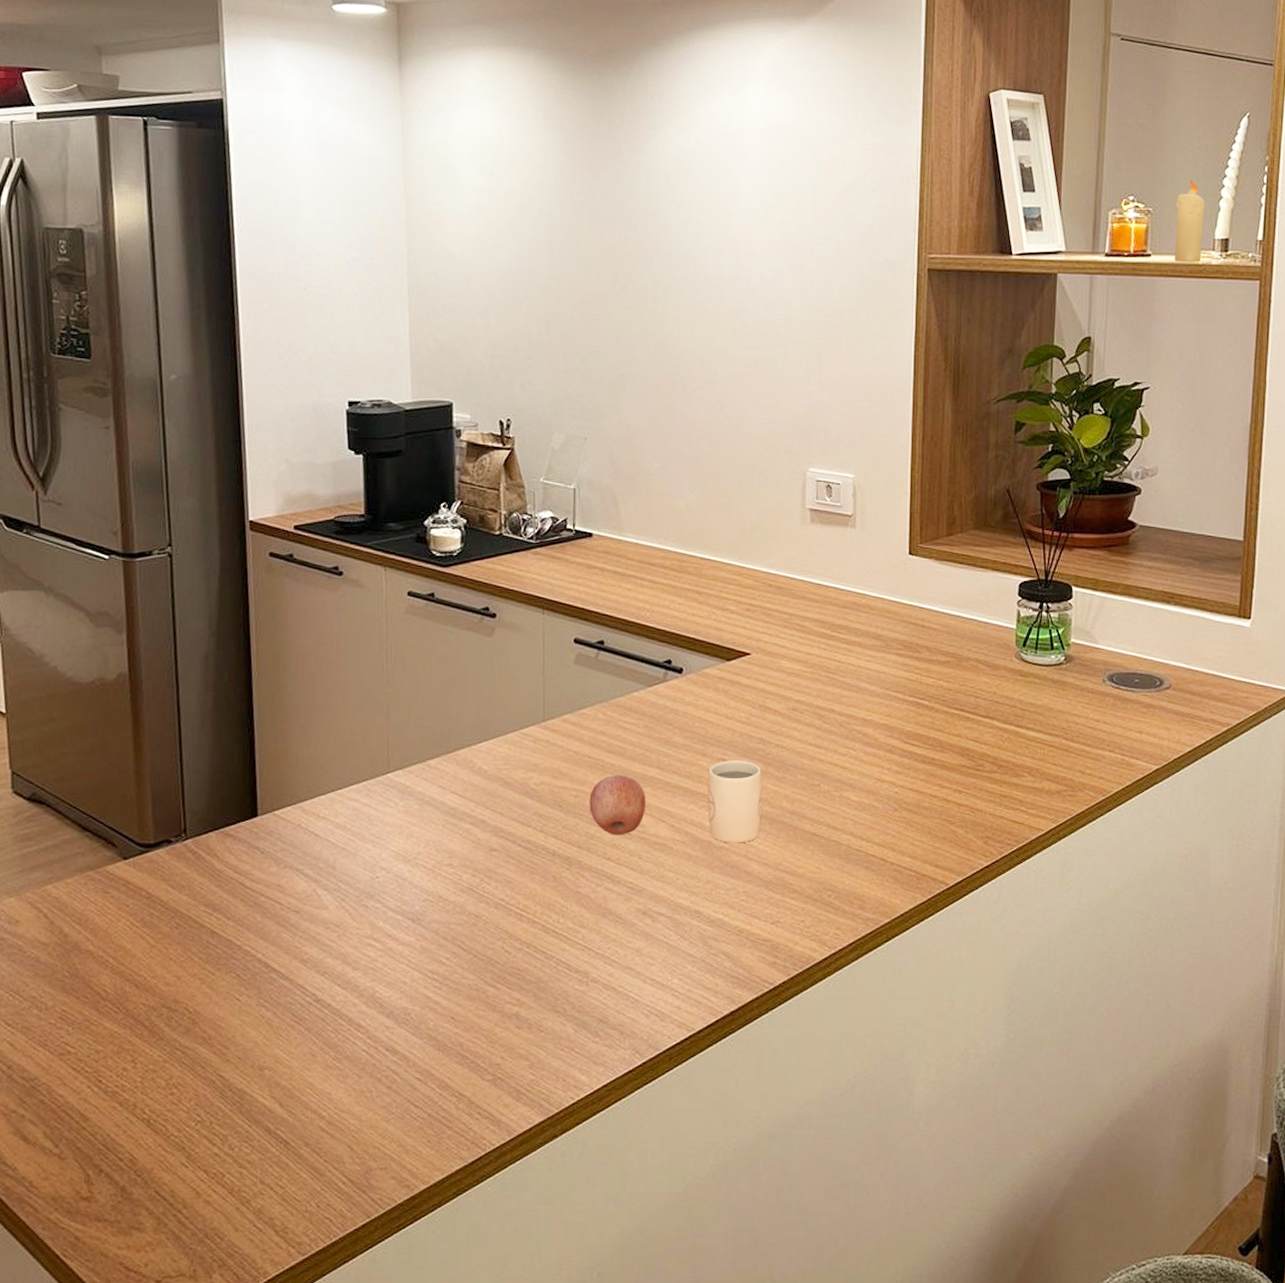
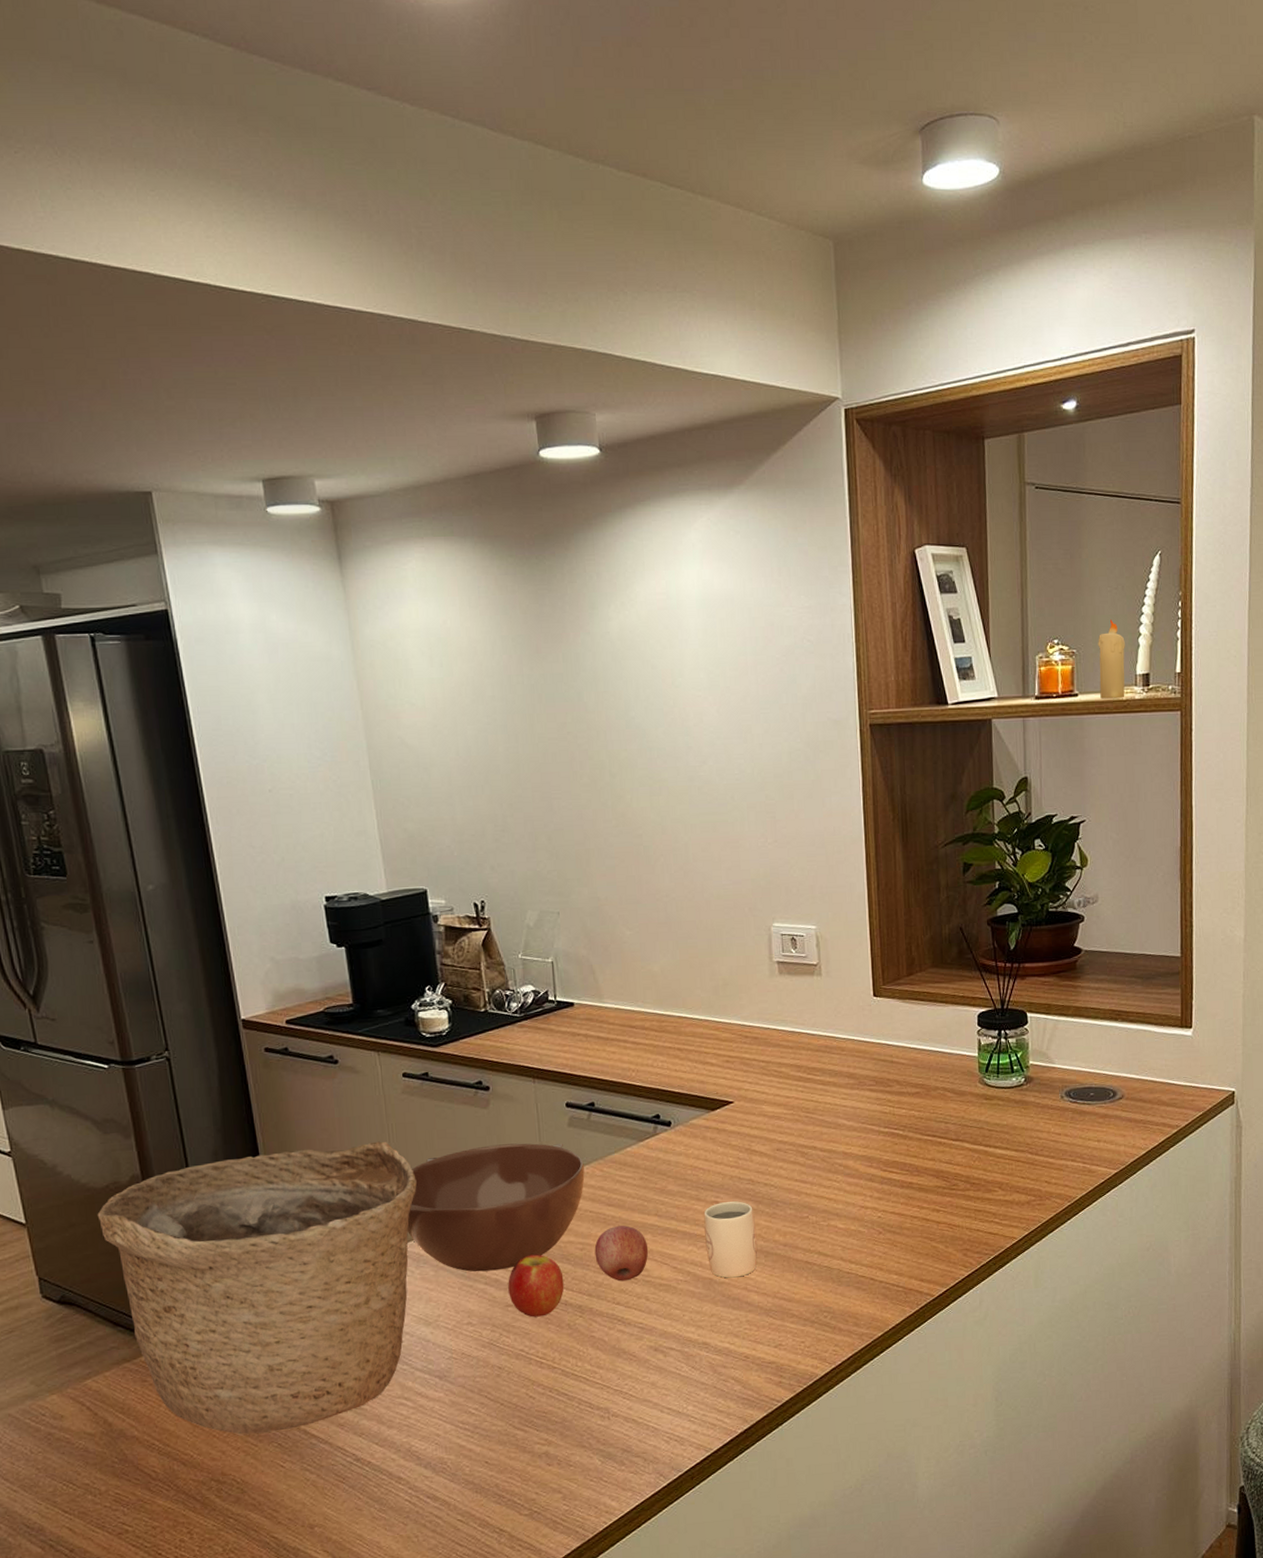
basket: none [79,661,410,961] -> present [97,1141,417,1435]
bowl: none [394,676,587,811] -> present [406,1143,585,1272]
fruit: none [494,797,554,865] -> present [508,1254,564,1317]

